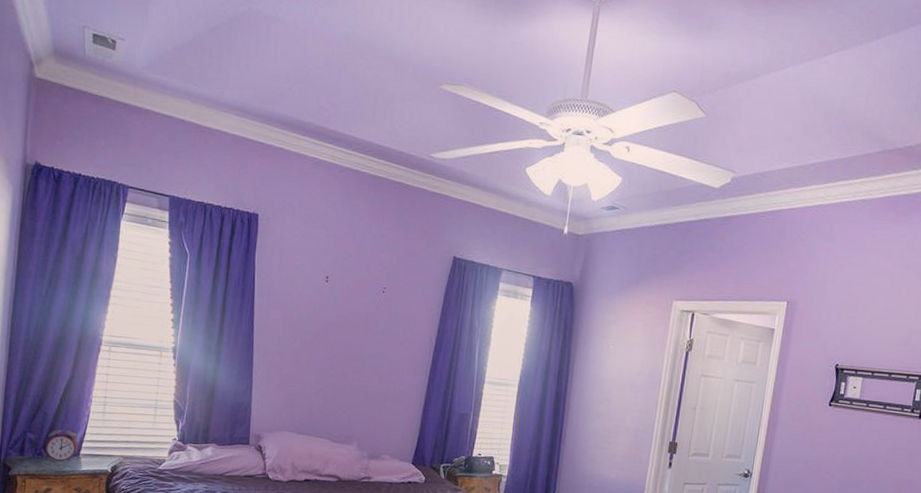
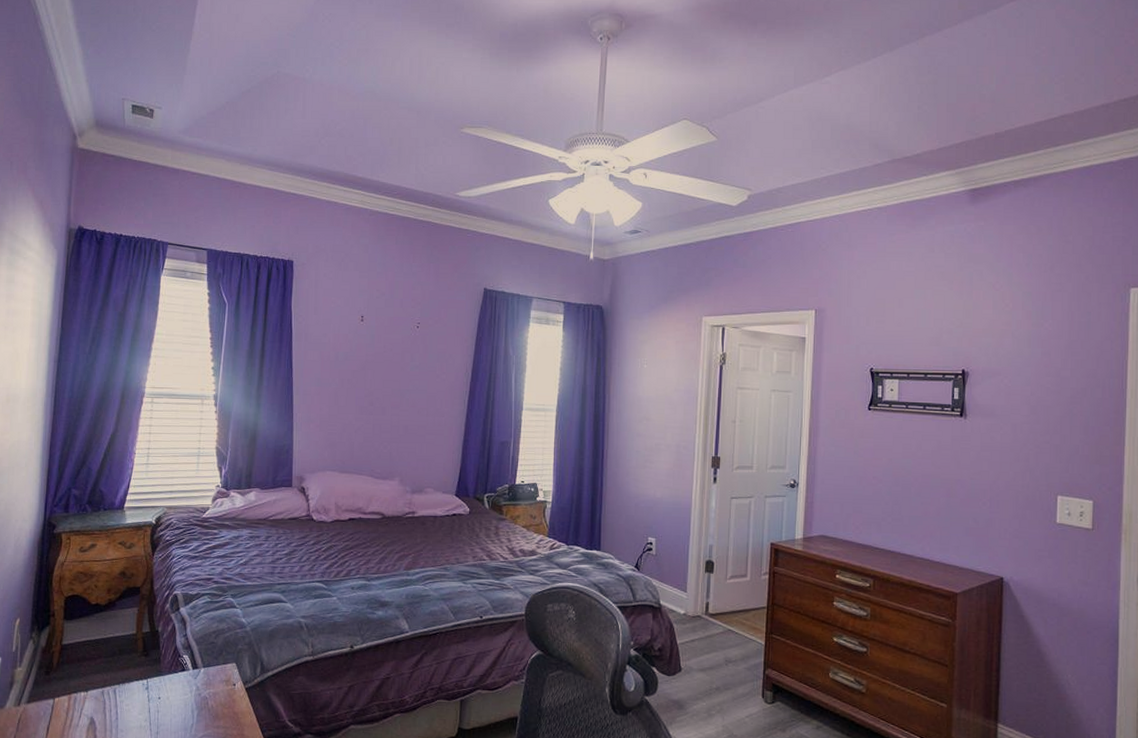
alarm clock: present [46,423,78,462] -> none [90,477,123,516]

